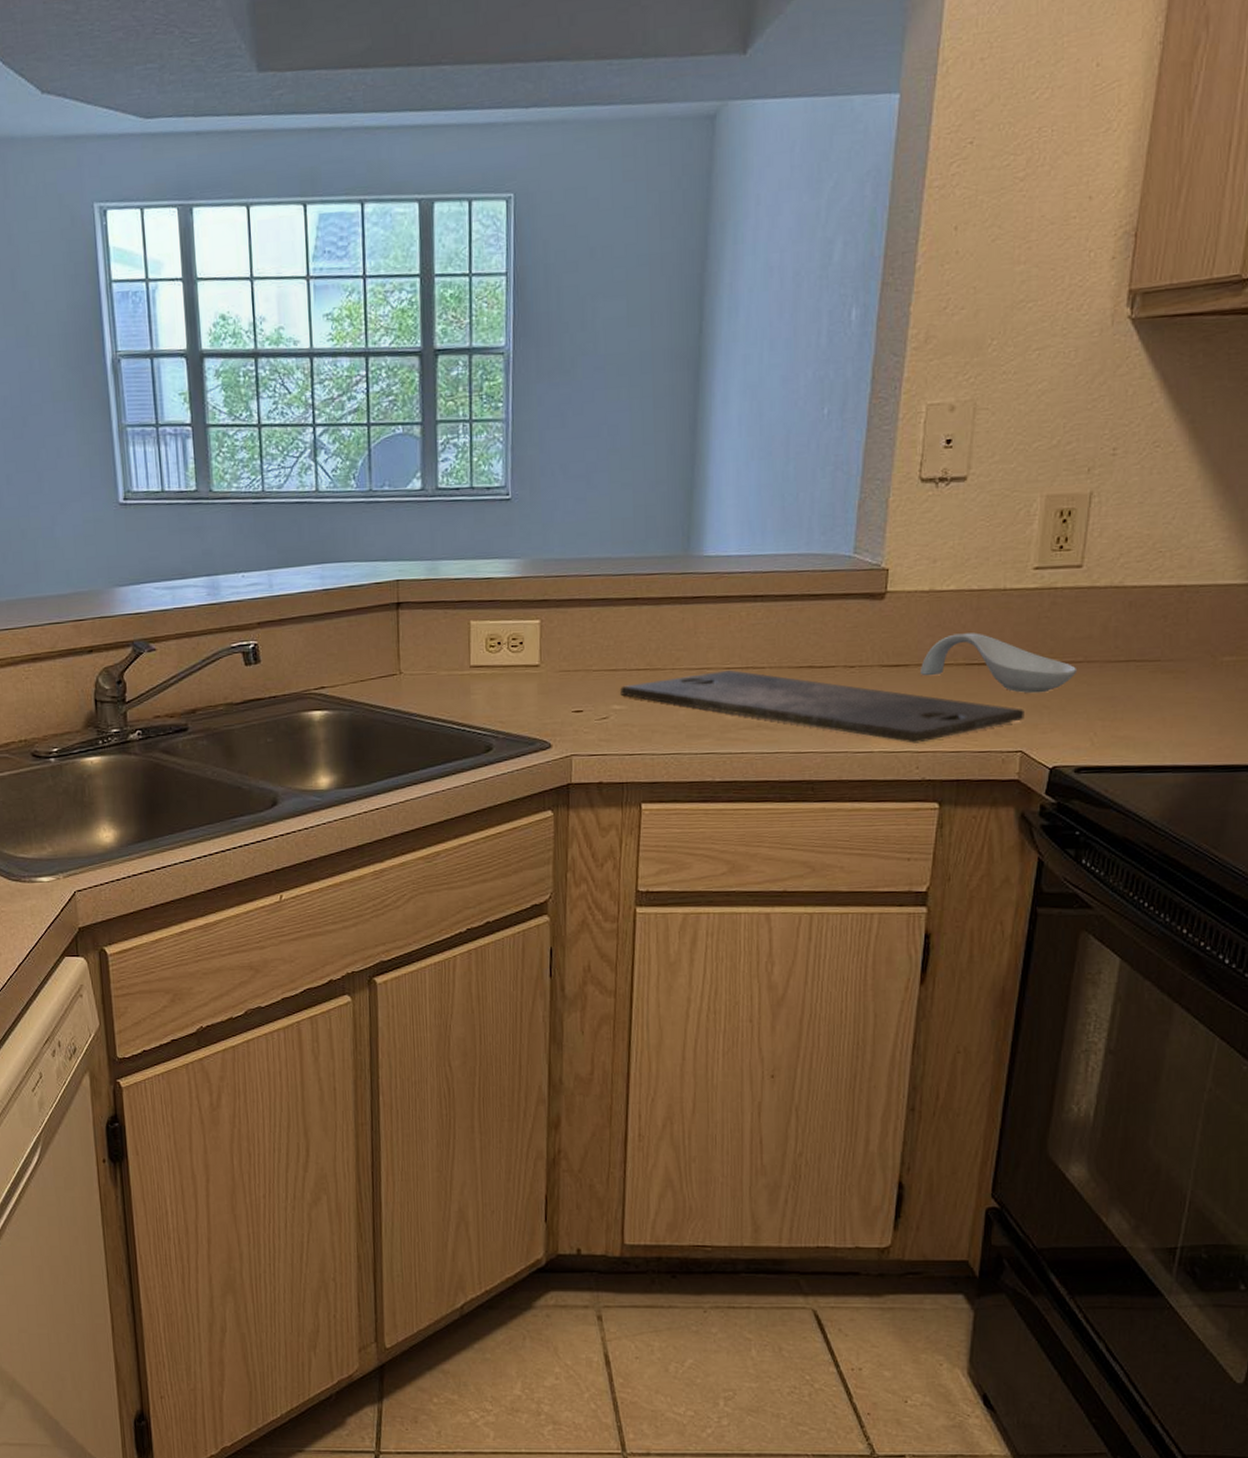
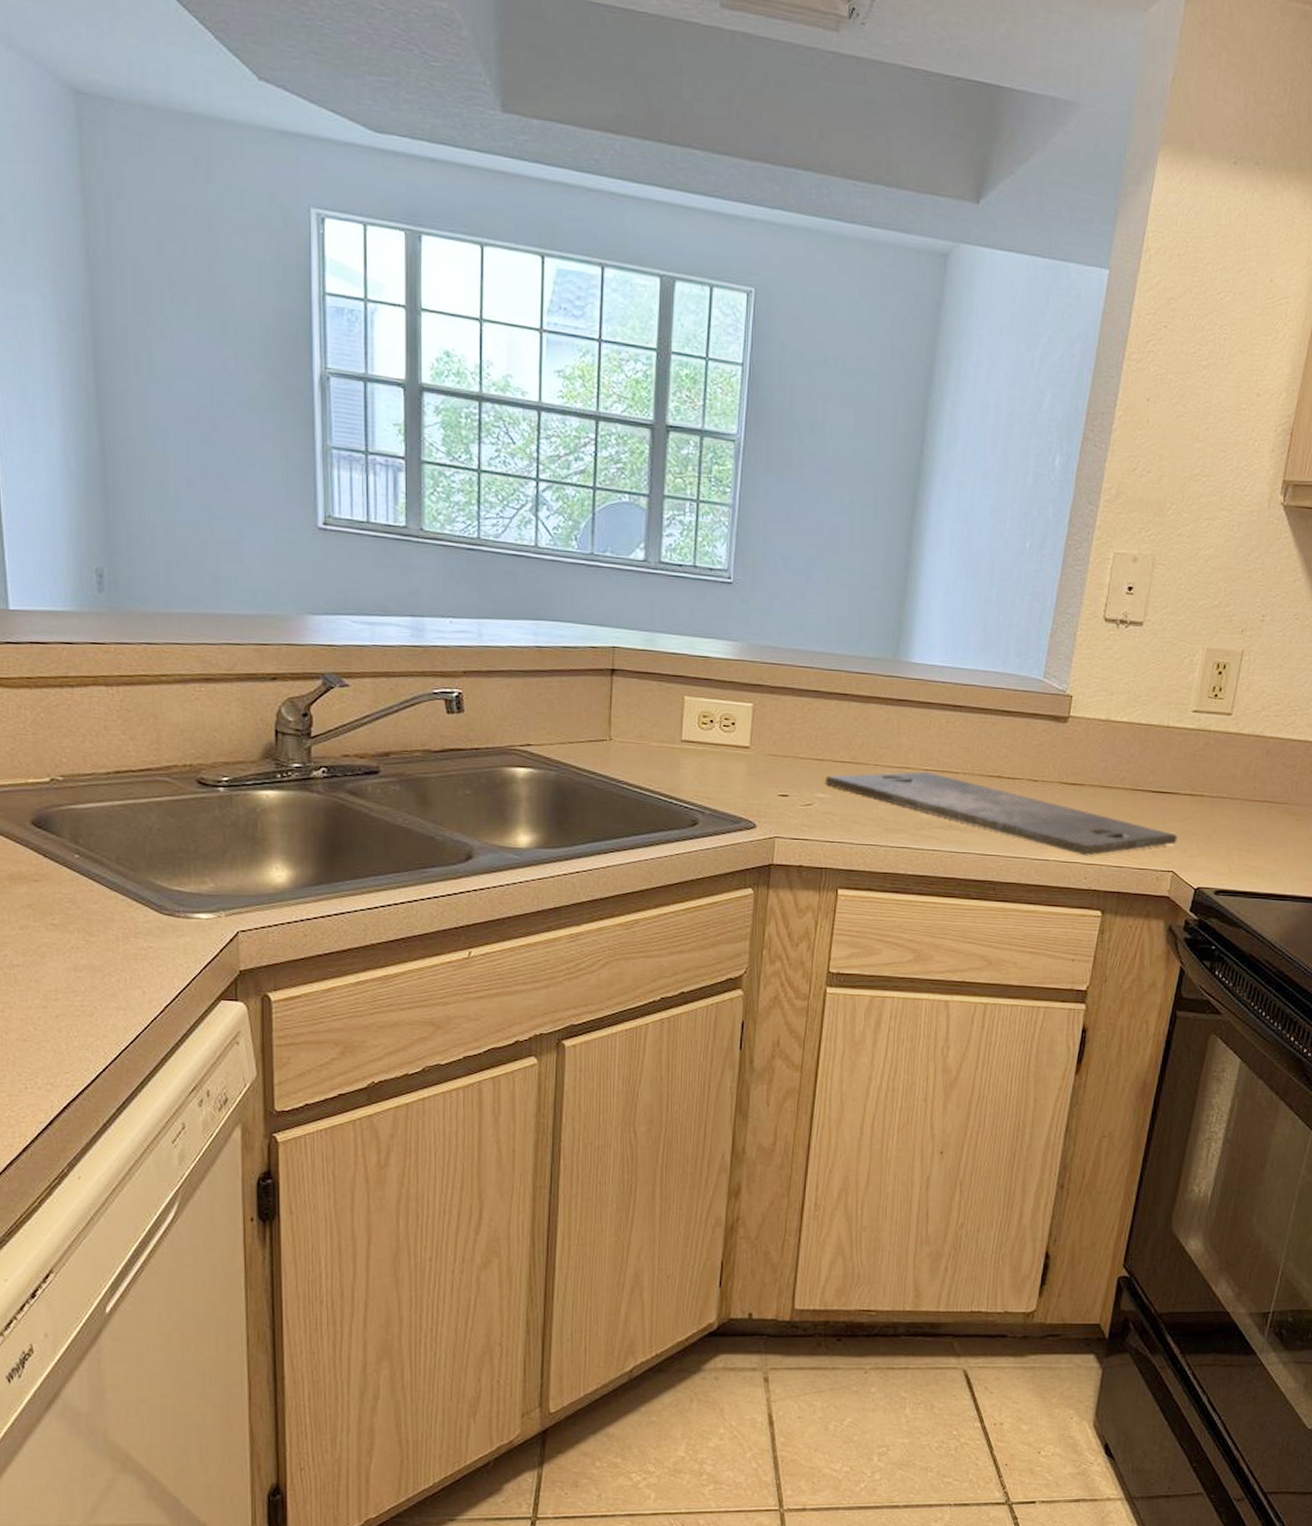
spoon rest: present [919,632,1078,694] -> none [1092,761,1222,822]

